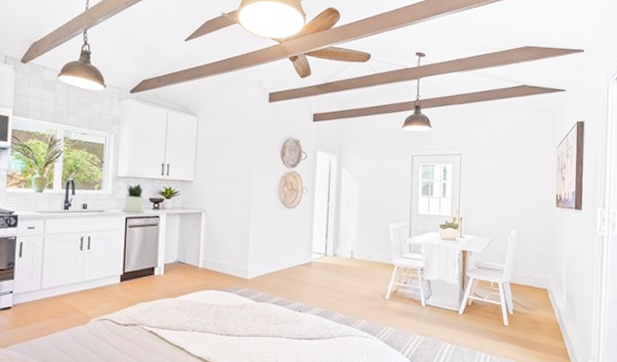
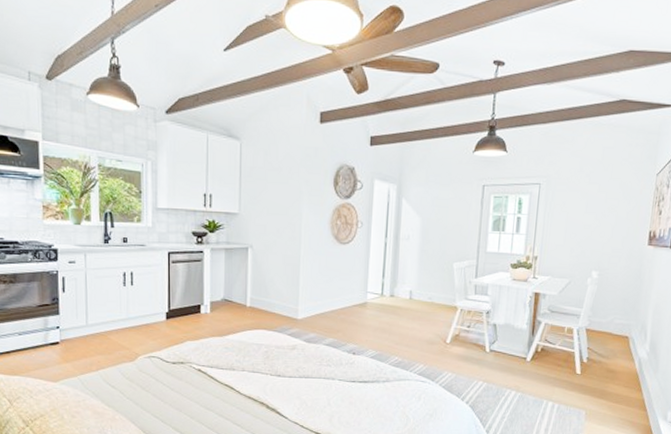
planter: present [122,183,144,214] -> none [164,215,187,249]

